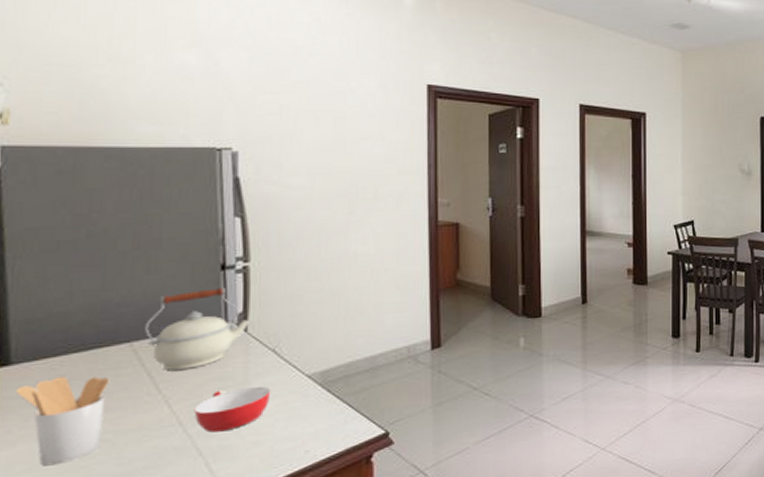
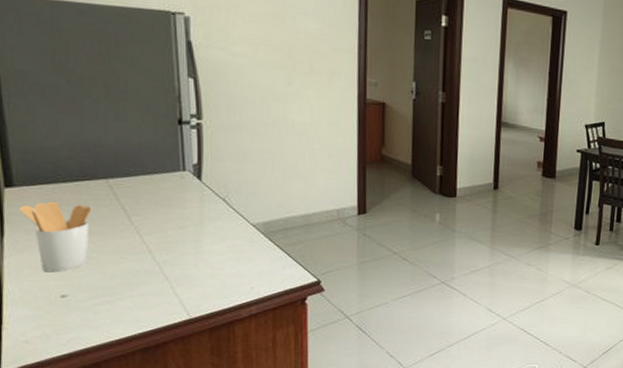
kettle: present [145,287,250,371] -> none [118,139,203,208]
bowl: present [194,386,271,433] -> none [160,228,222,263]

